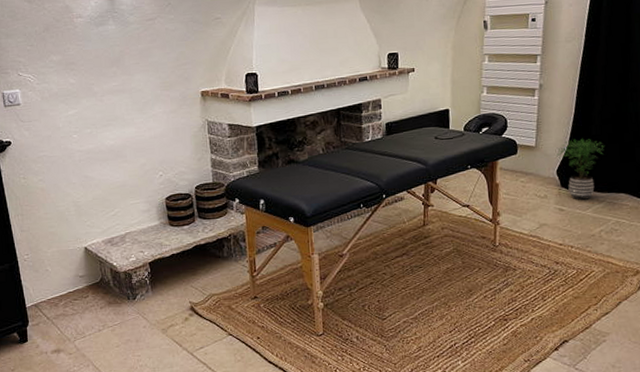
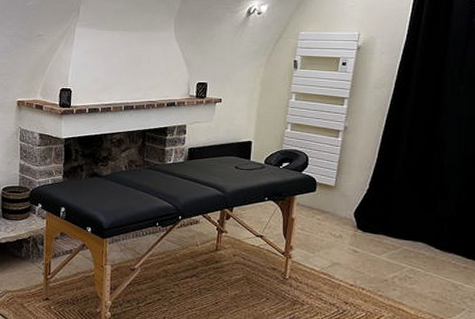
potted plant: present [557,138,604,200] -> none [356,183,405,244]

